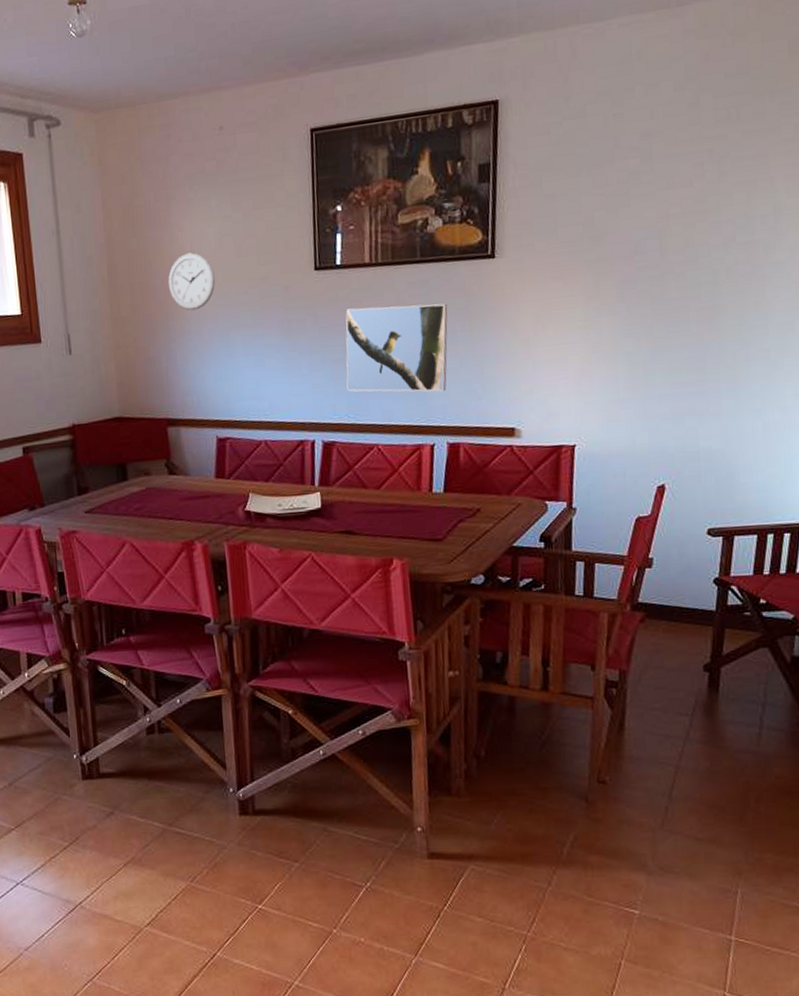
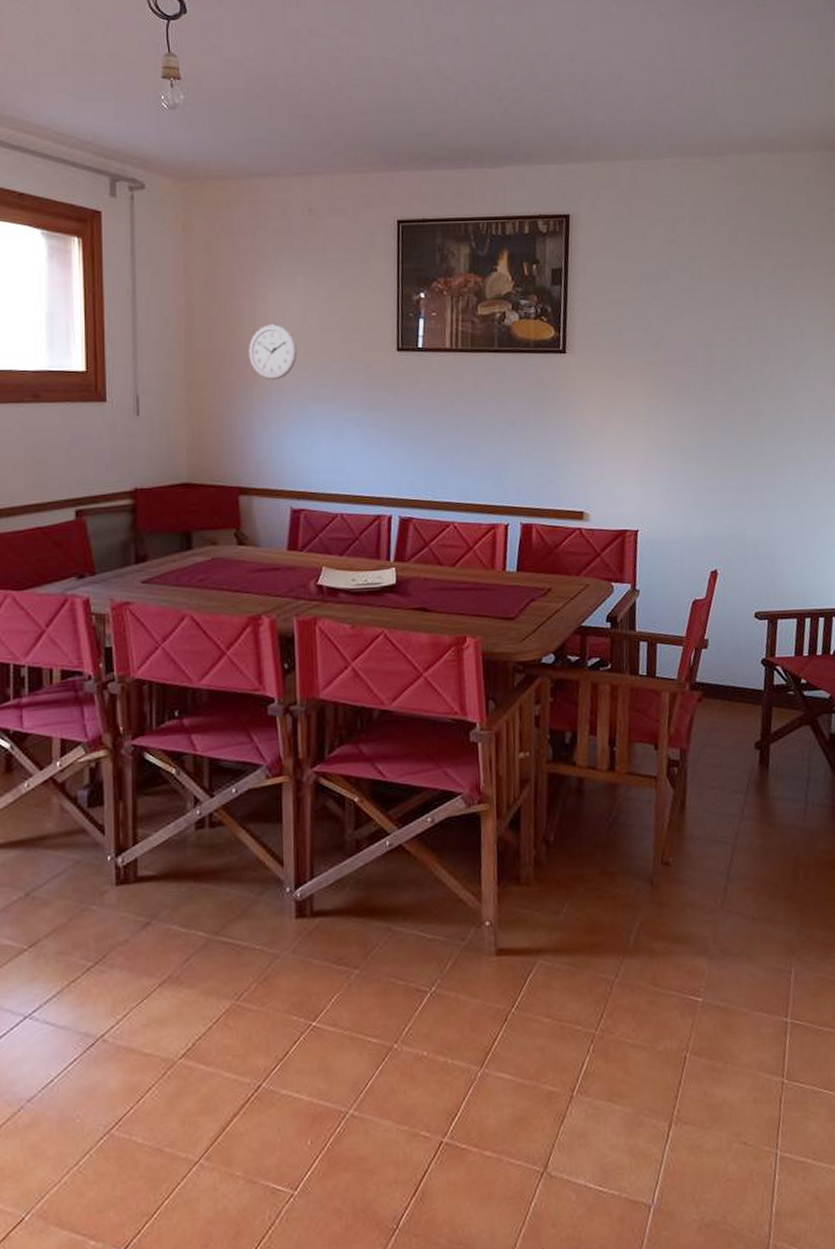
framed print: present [346,303,448,392] -> none [425,389,523,474]

